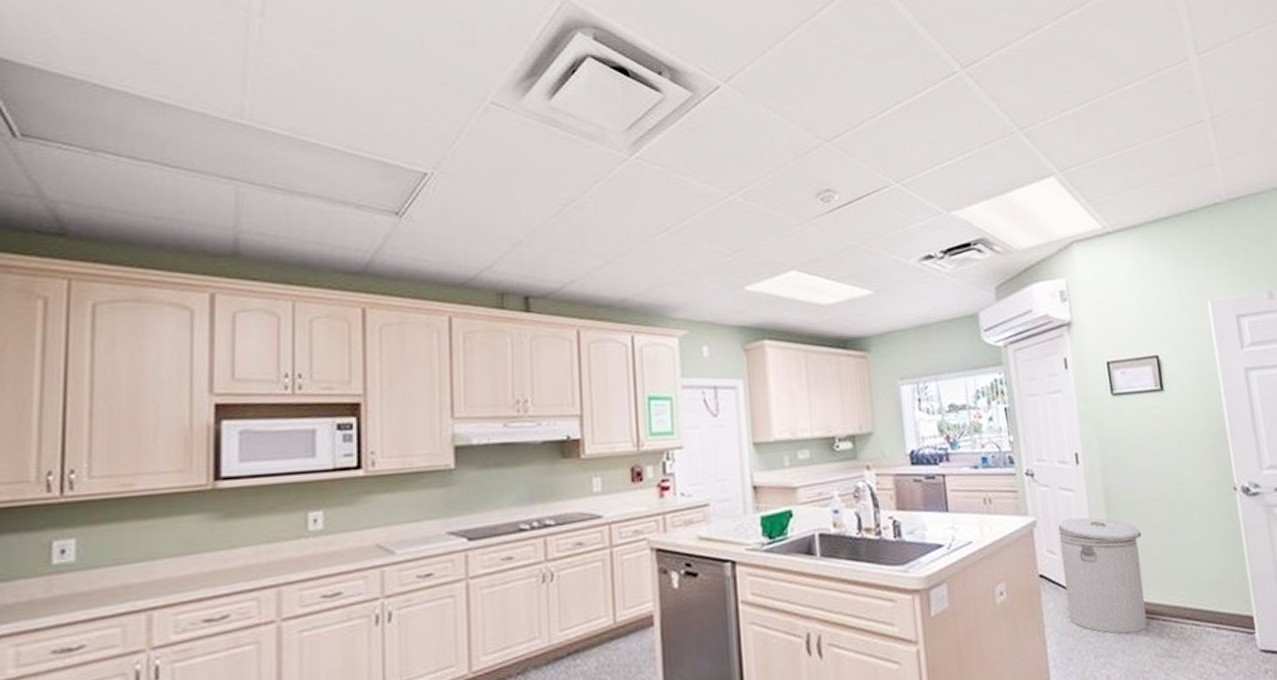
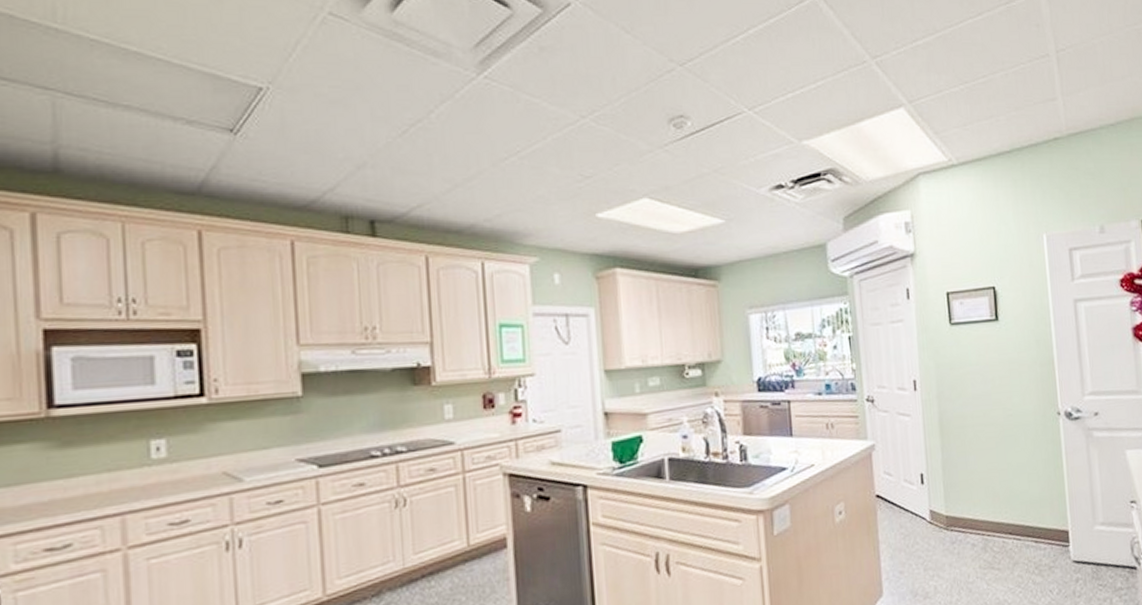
can: present [1058,517,1147,634] -> none [895,441,973,549]

